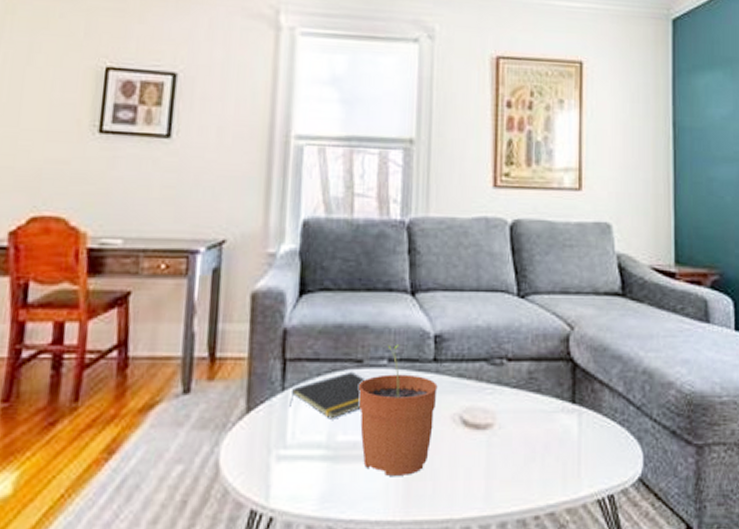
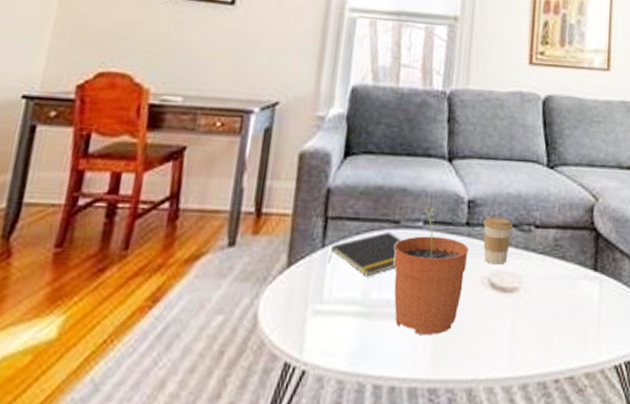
coffee cup: none [452,351,483,401] -> present [483,216,513,265]

